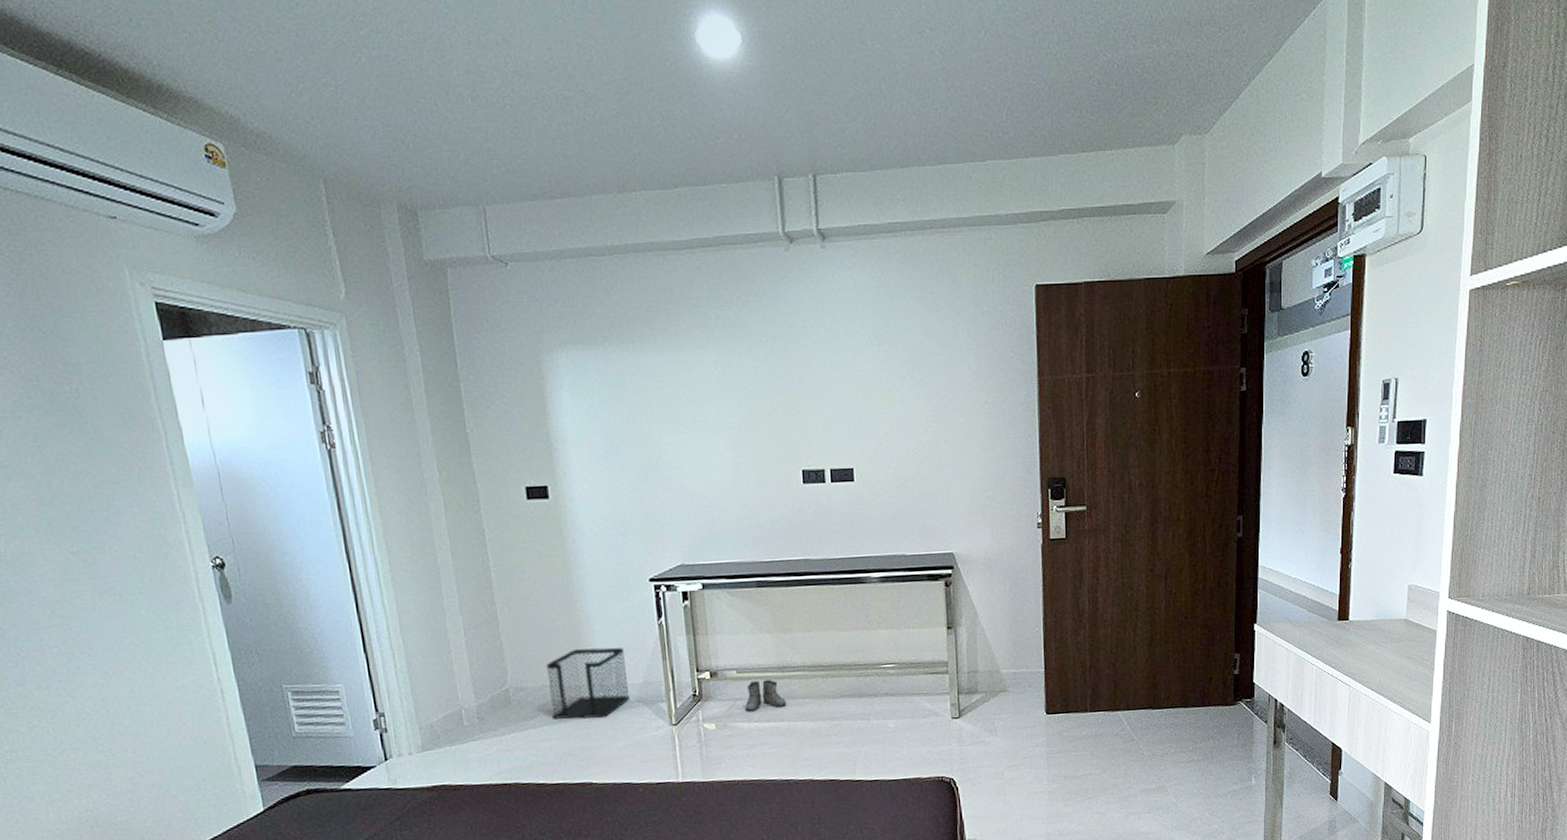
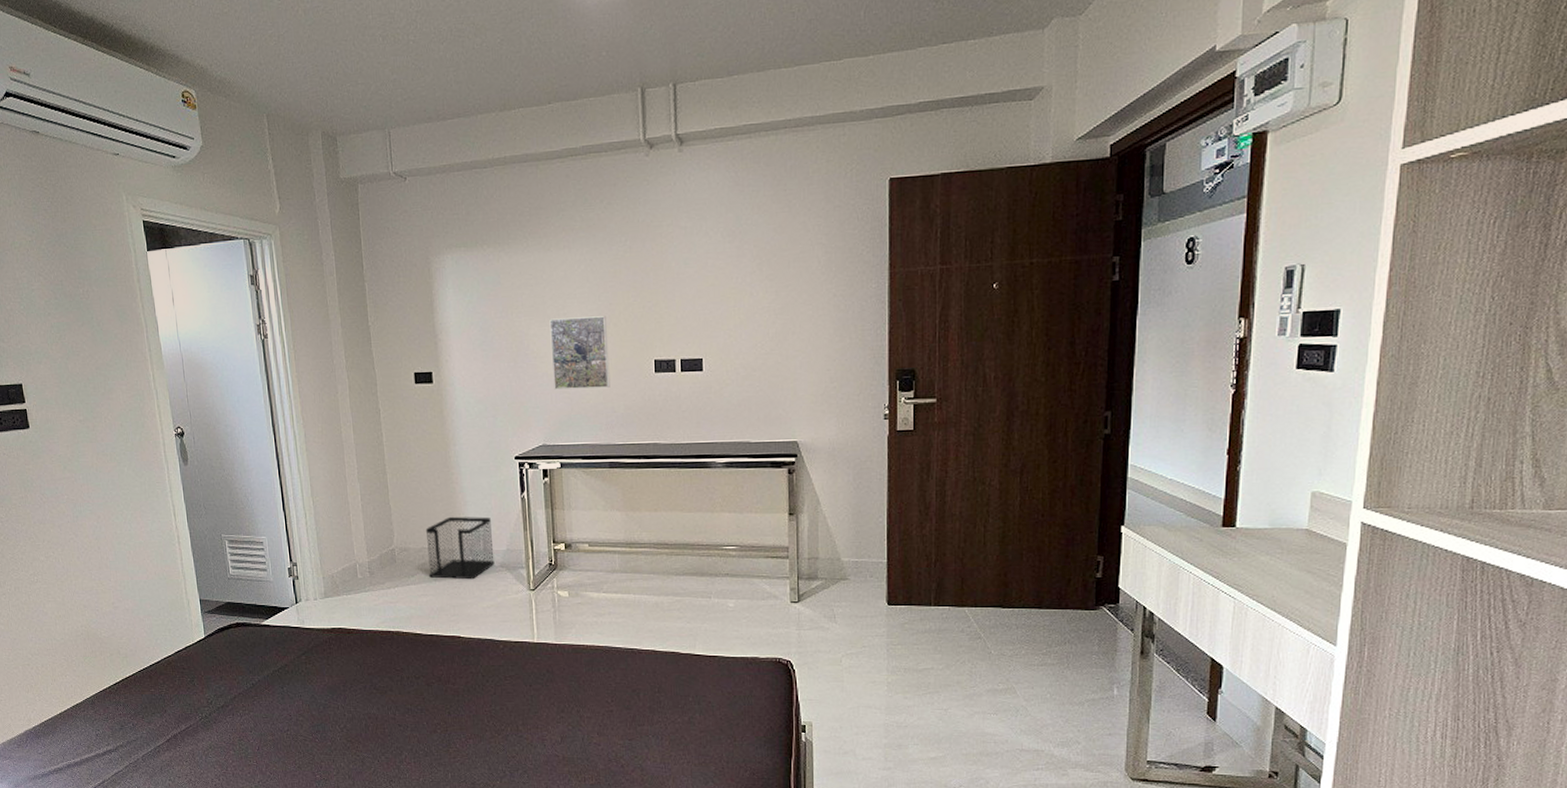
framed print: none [684,423,755,504] -> present [549,316,610,390]
boots: present [743,679,787,712] -> none [594,554,633,583]

